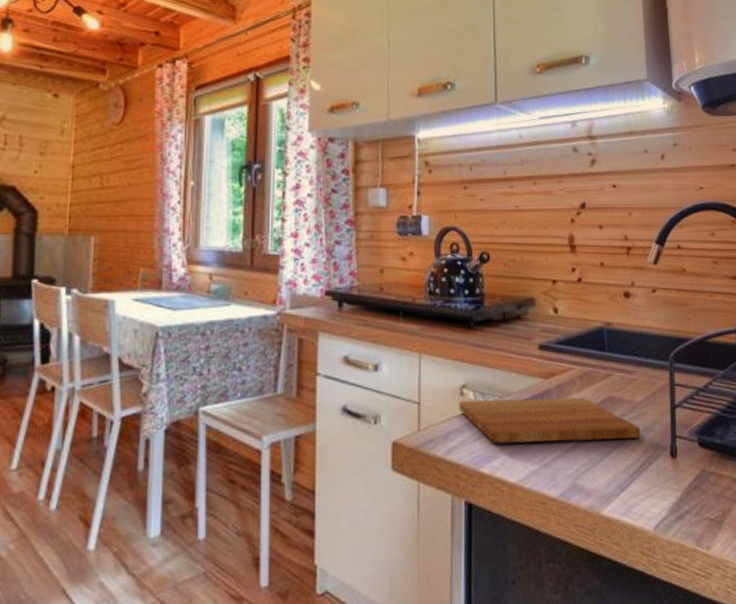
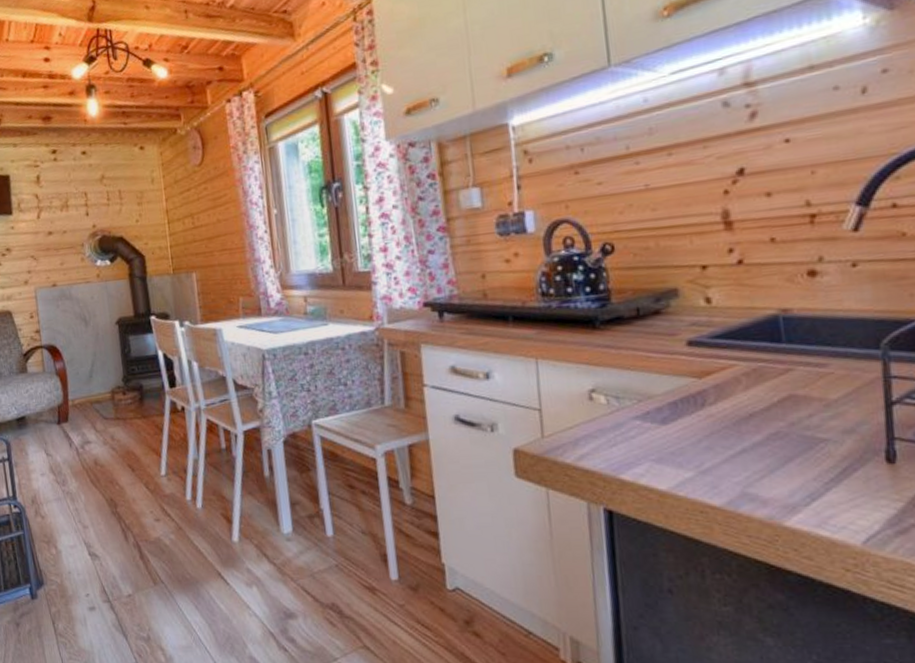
cutting board: present [459,397,641,444] -> none [588,397,840,450]

